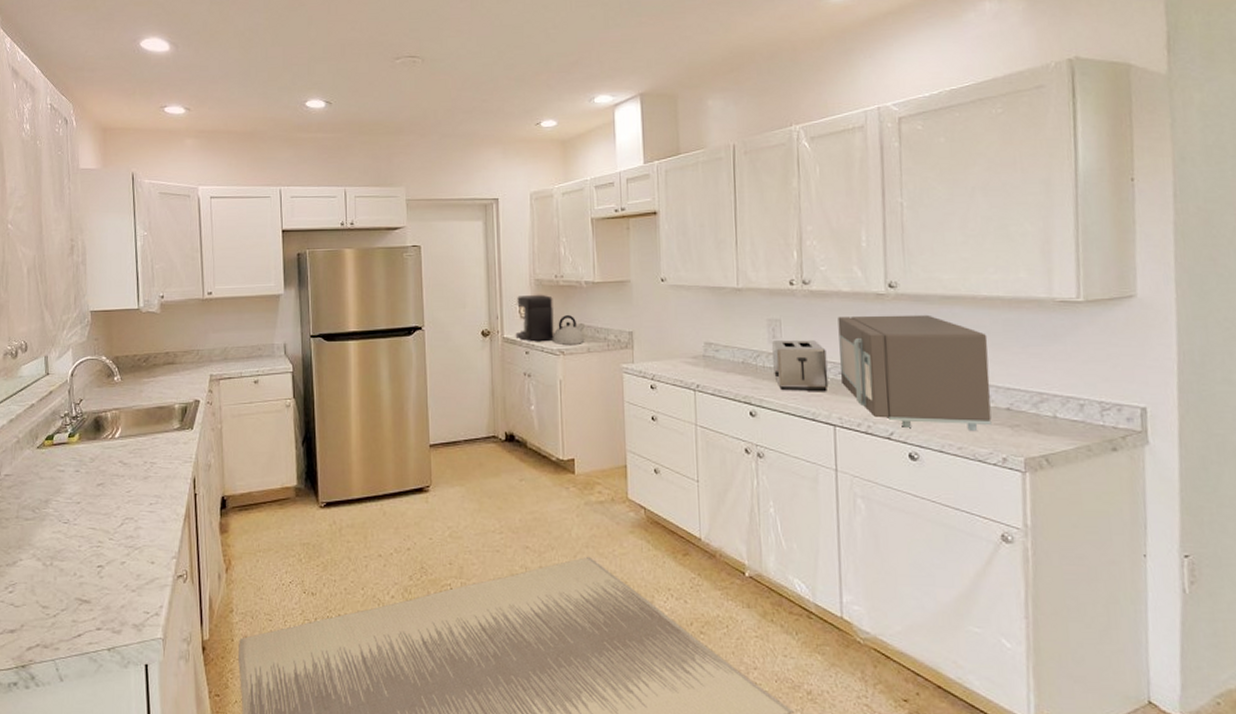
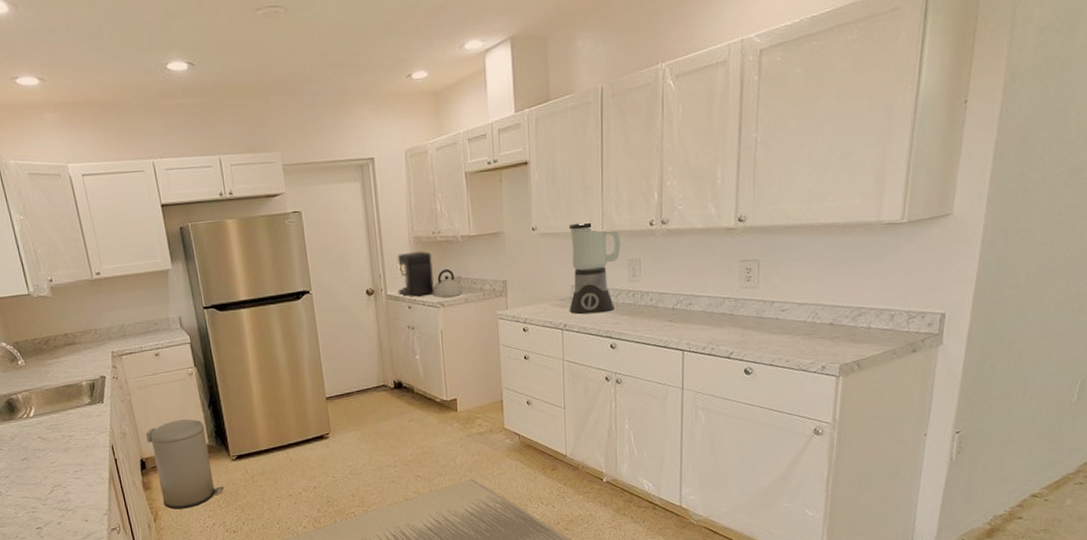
pedal bin: none [231,456,307,560] -> present [145,419,224,510]
blender: none [700,277,759,375] -> present [568,223,621,315]
toaster: present [771,340,829,392] -> none [631,276,680,324]
microwave: present [838,314,992,432] -> none [690,244,820,348]

